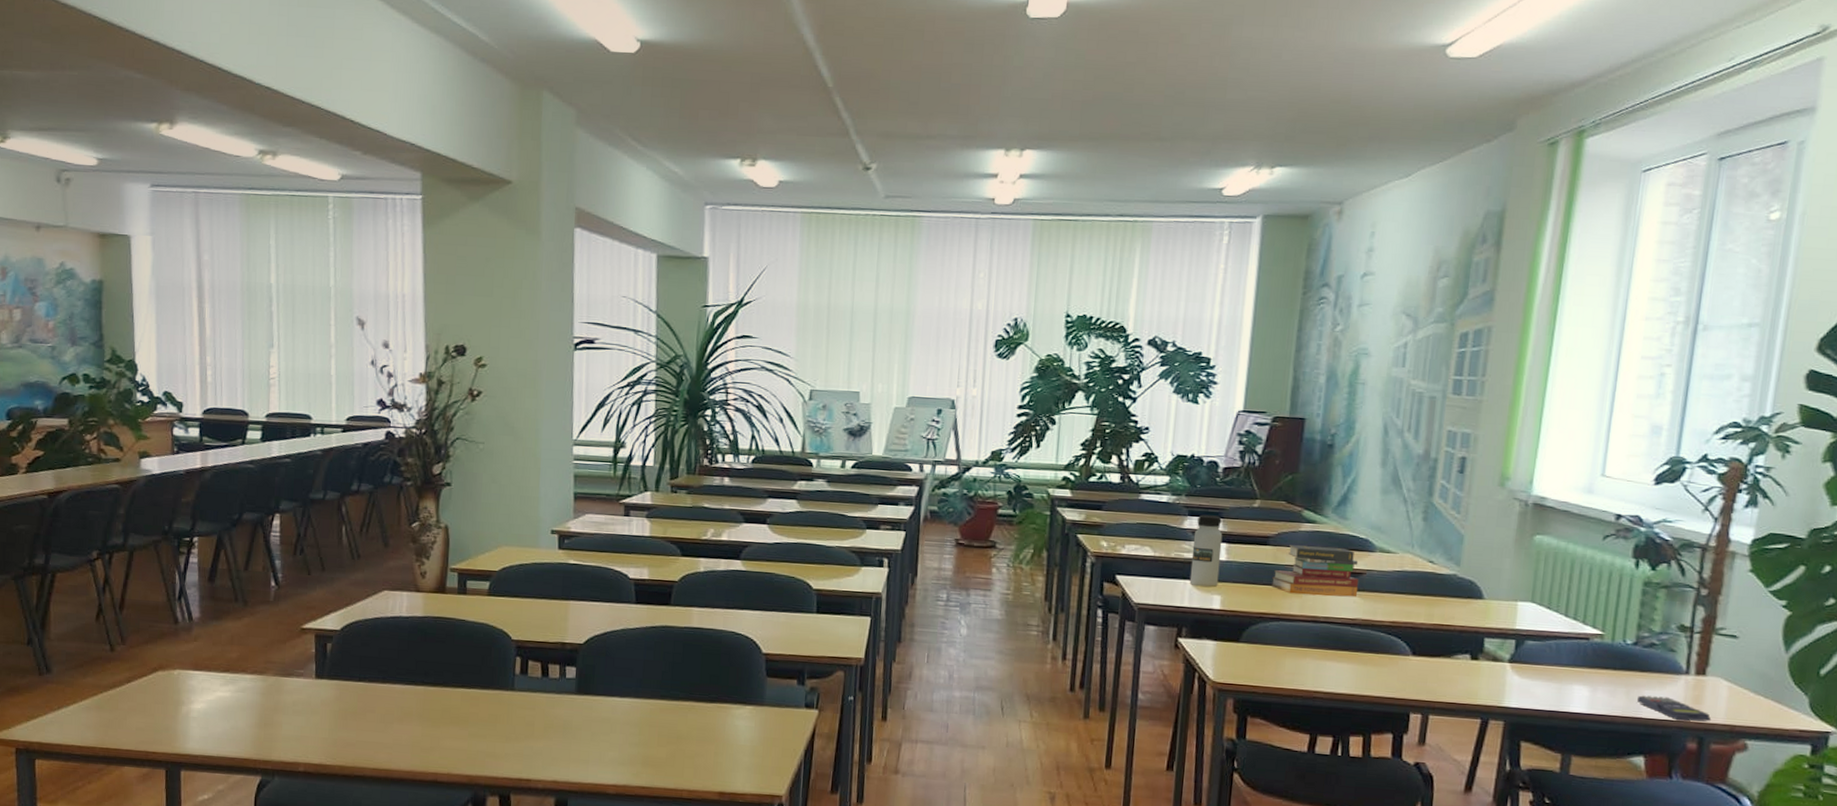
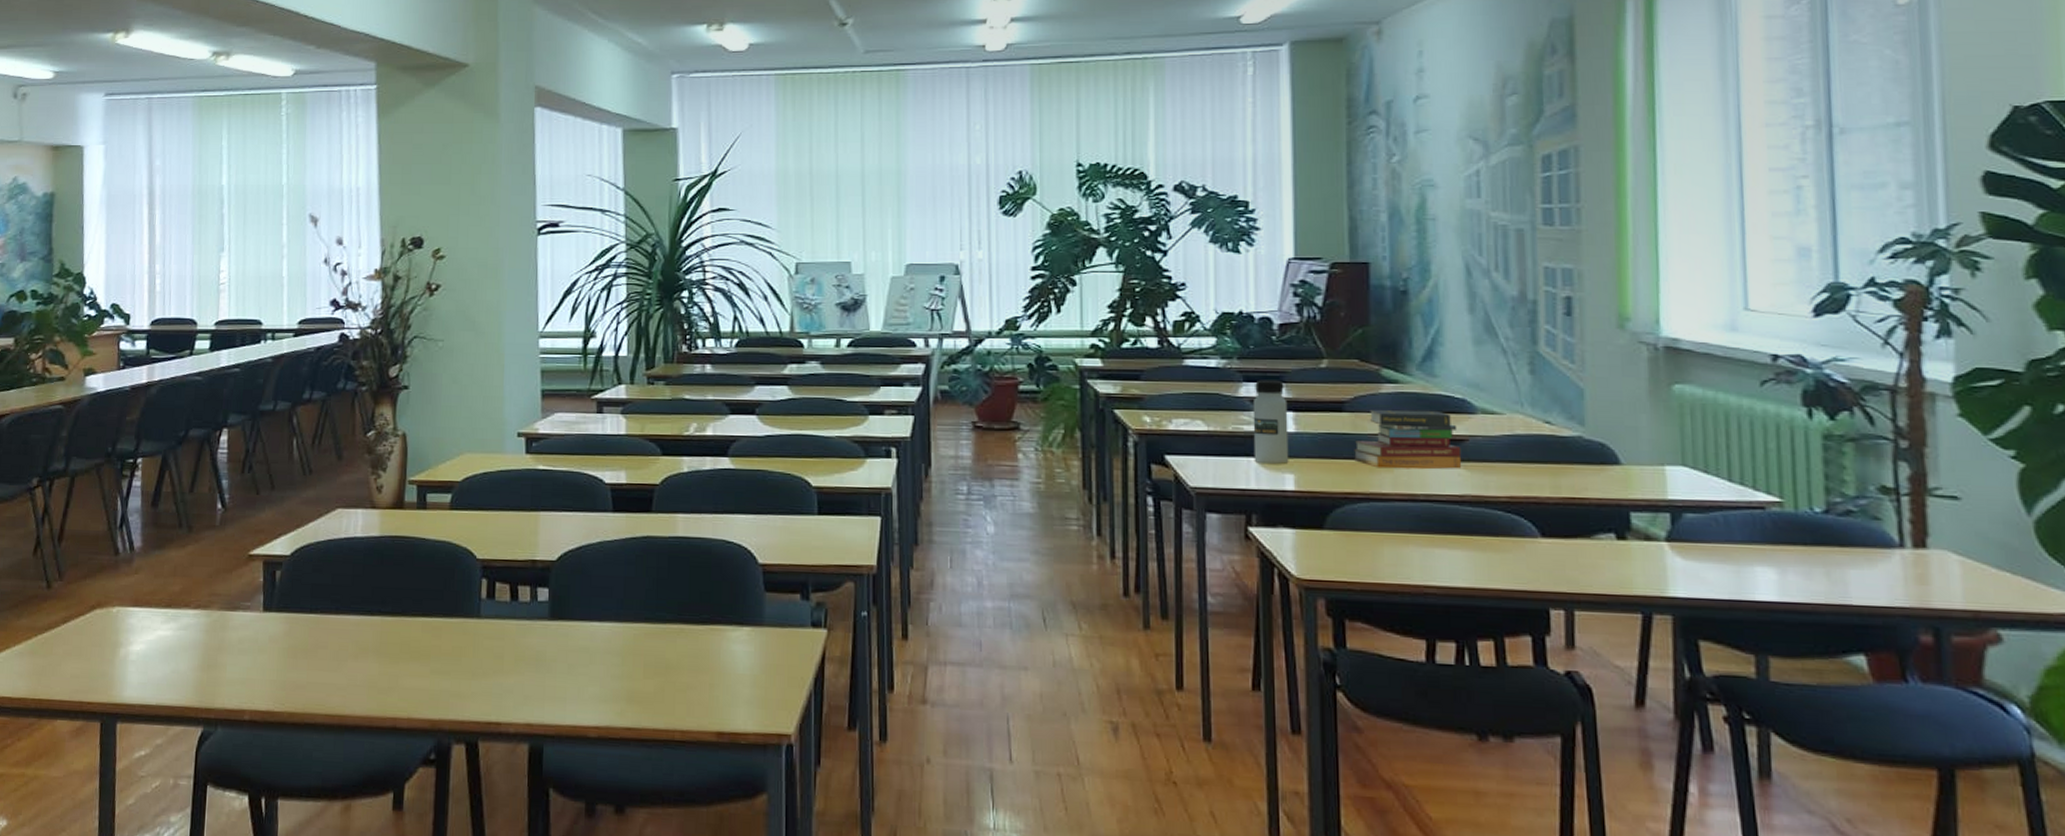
calculator: present [1637,695,1712,722] -> none [1842,576,1946,607]

